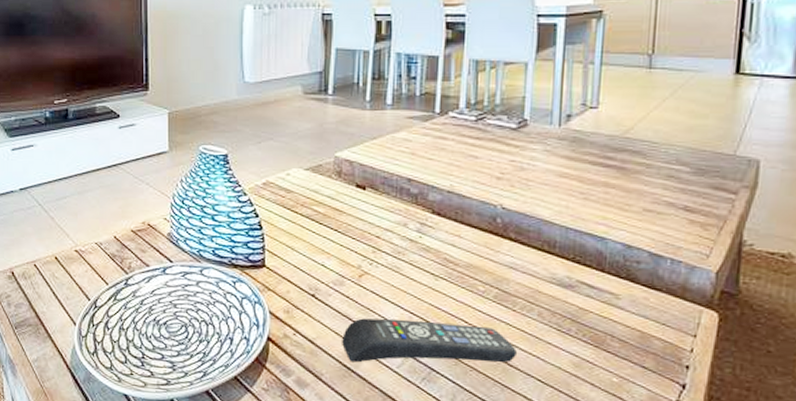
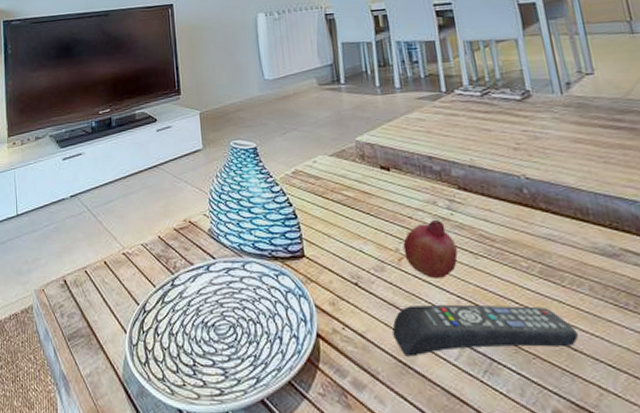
fruit: none [366,241,420,297] -> present [403,220,458,280]

